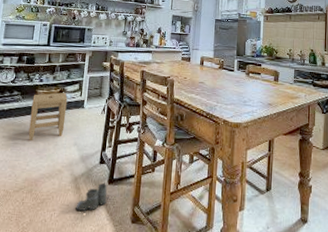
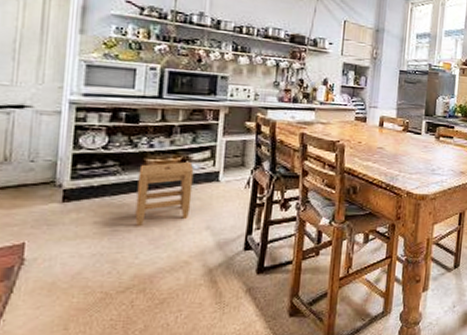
boots: present [76,182,108,213] -> none [211,272,257,311]

